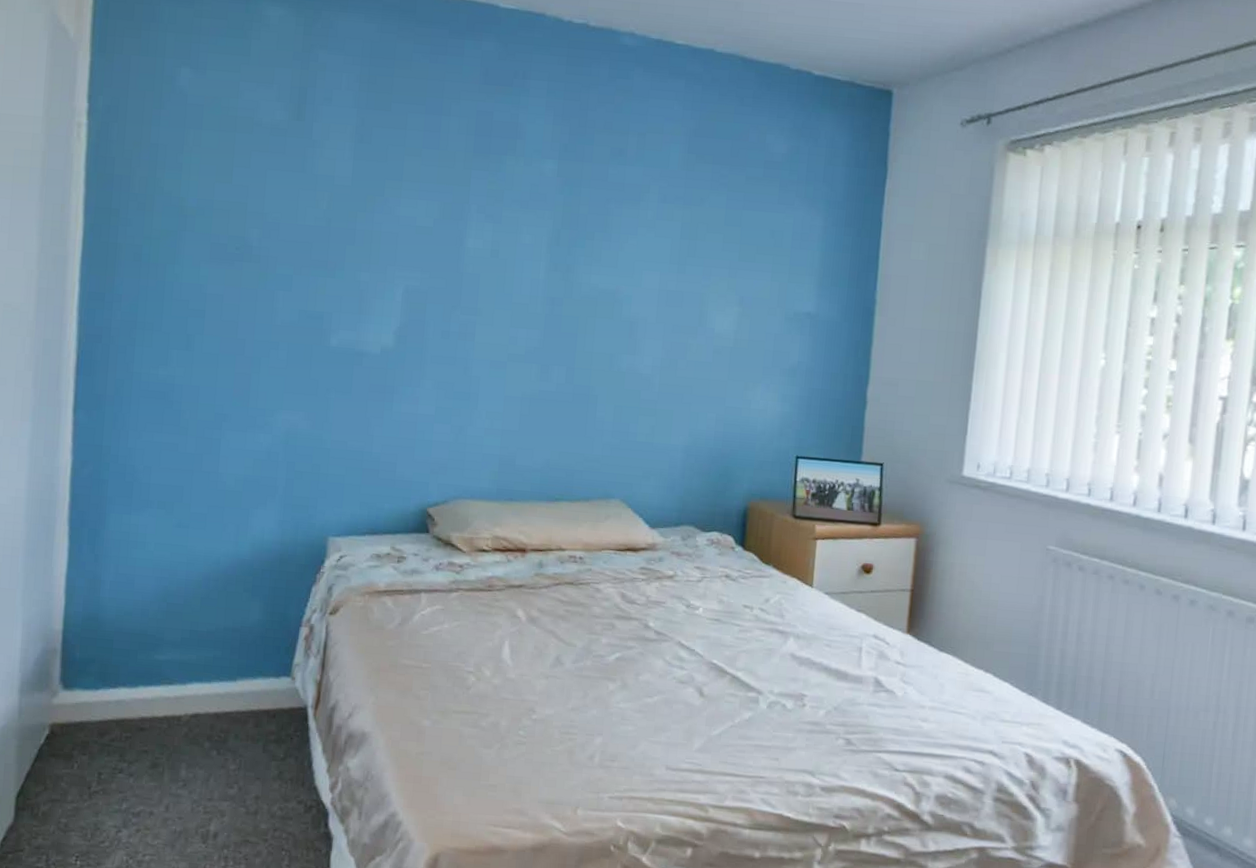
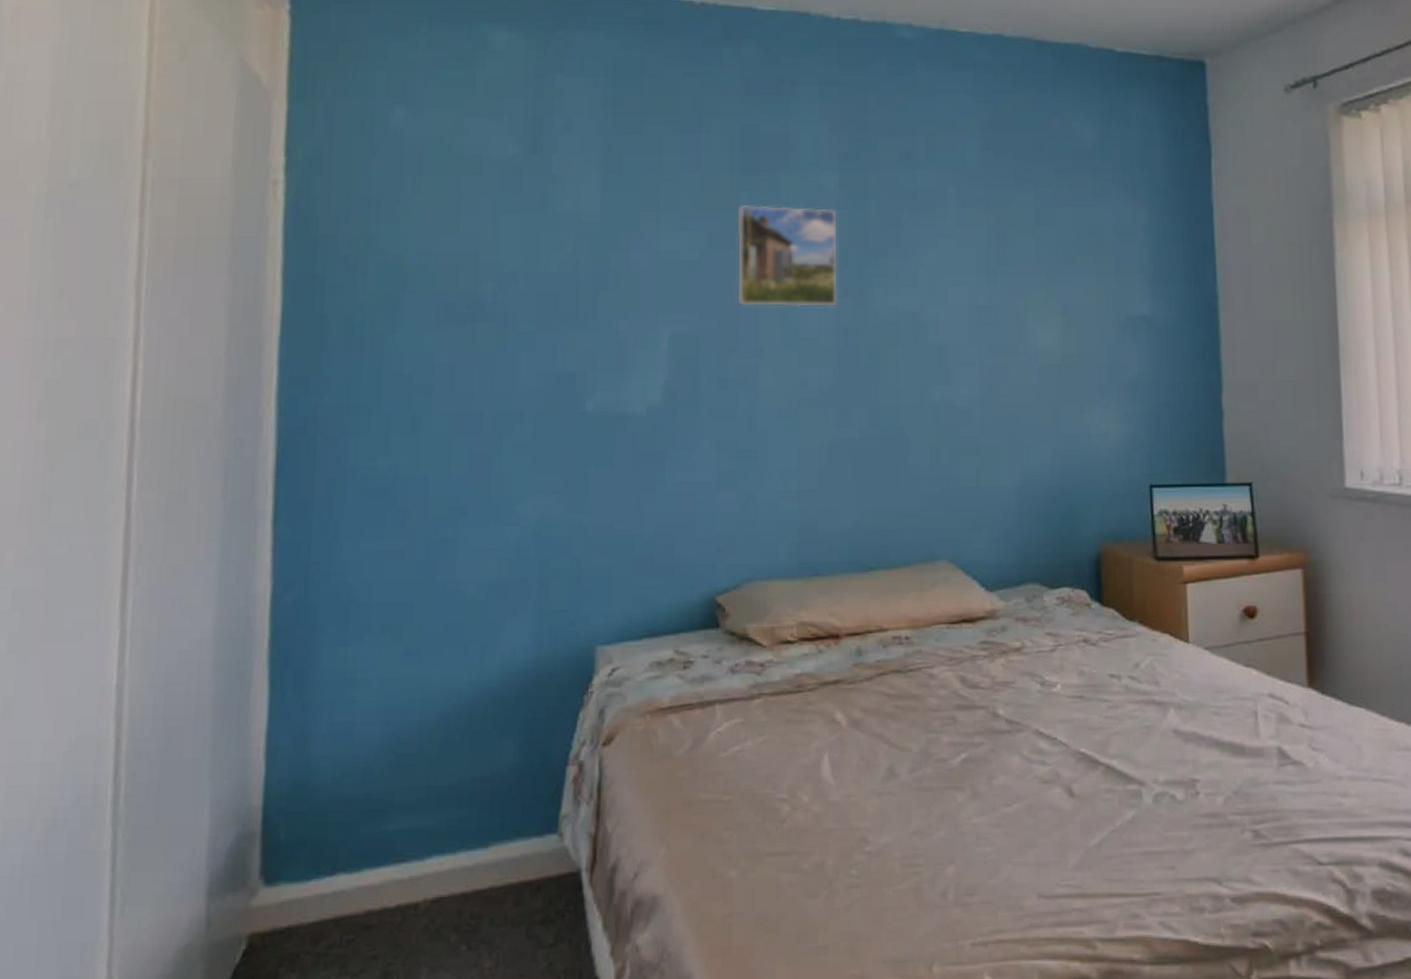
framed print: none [463,182,553,278] -> present [737,204,836,307]

